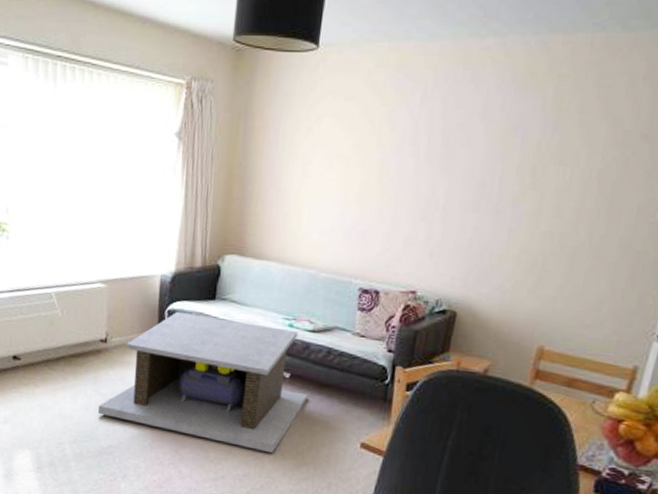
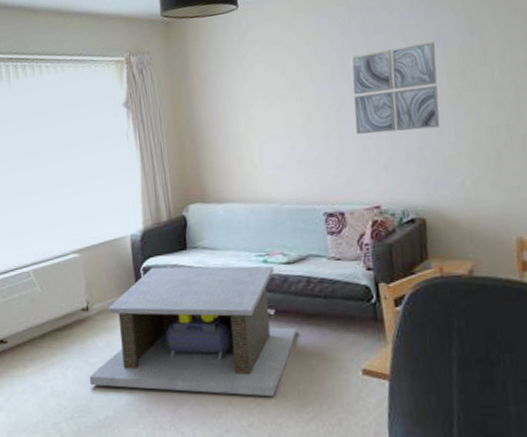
wall art: none [411,127,515,222] -> present [350,42,440,134]

